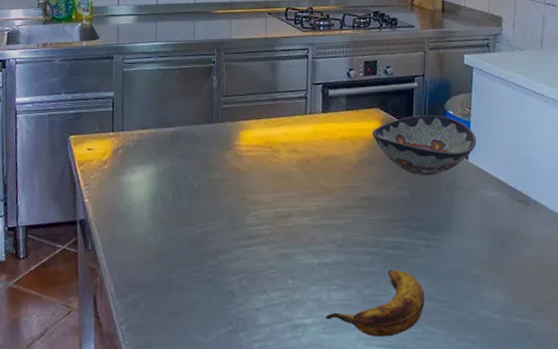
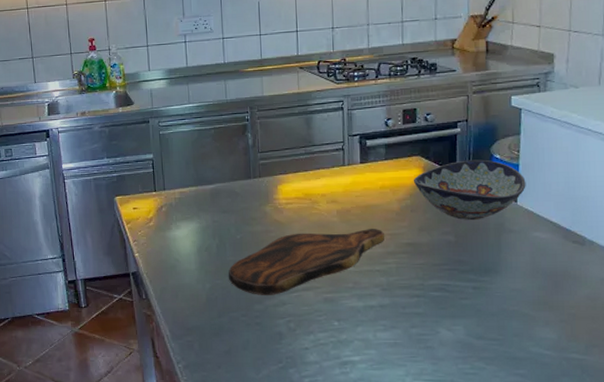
cutting board: none [182,180,343,249] -> present [228,228,385,295]
banana: present [325,270,425,337] -> none [372,311,473,372]

